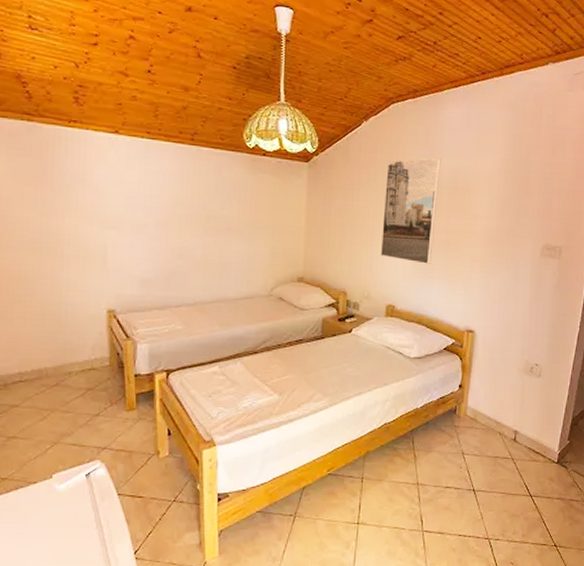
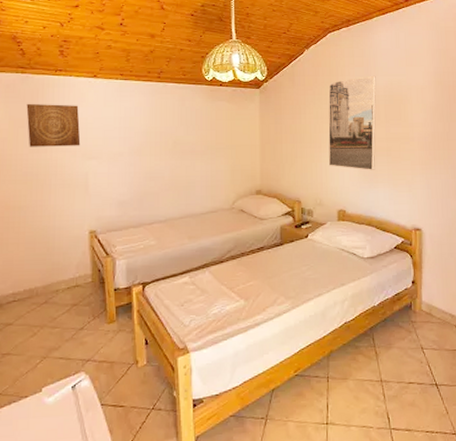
wall art: none [33,157,99,213] -> present [26,103,81,147]

